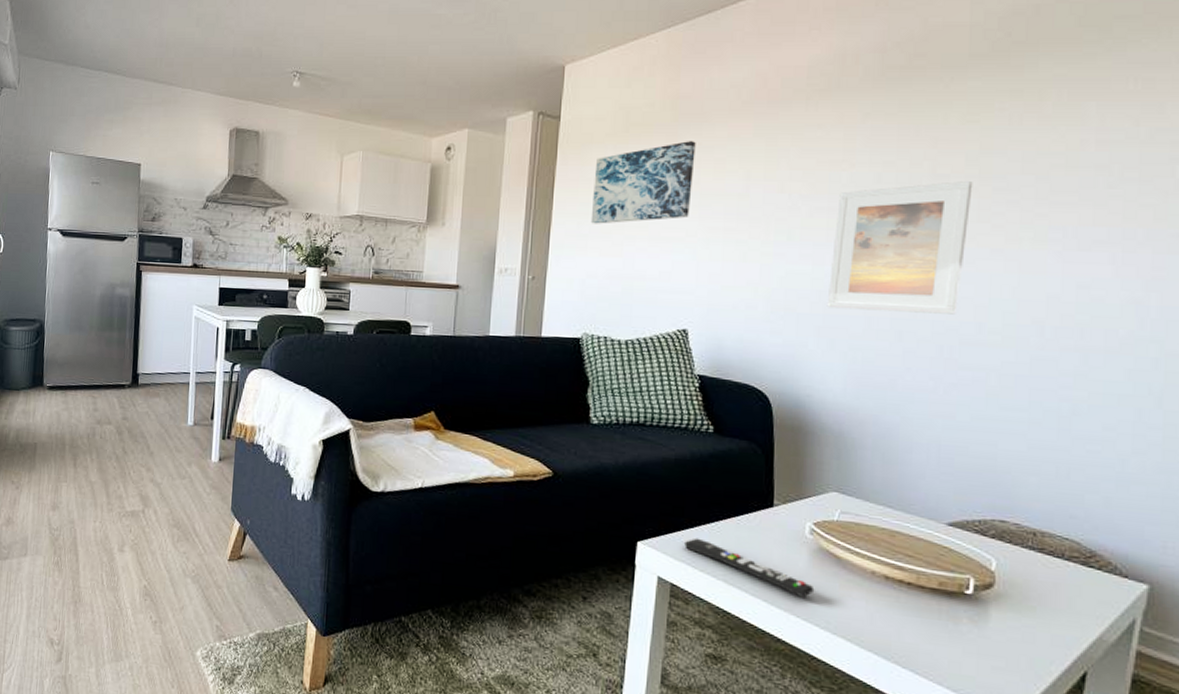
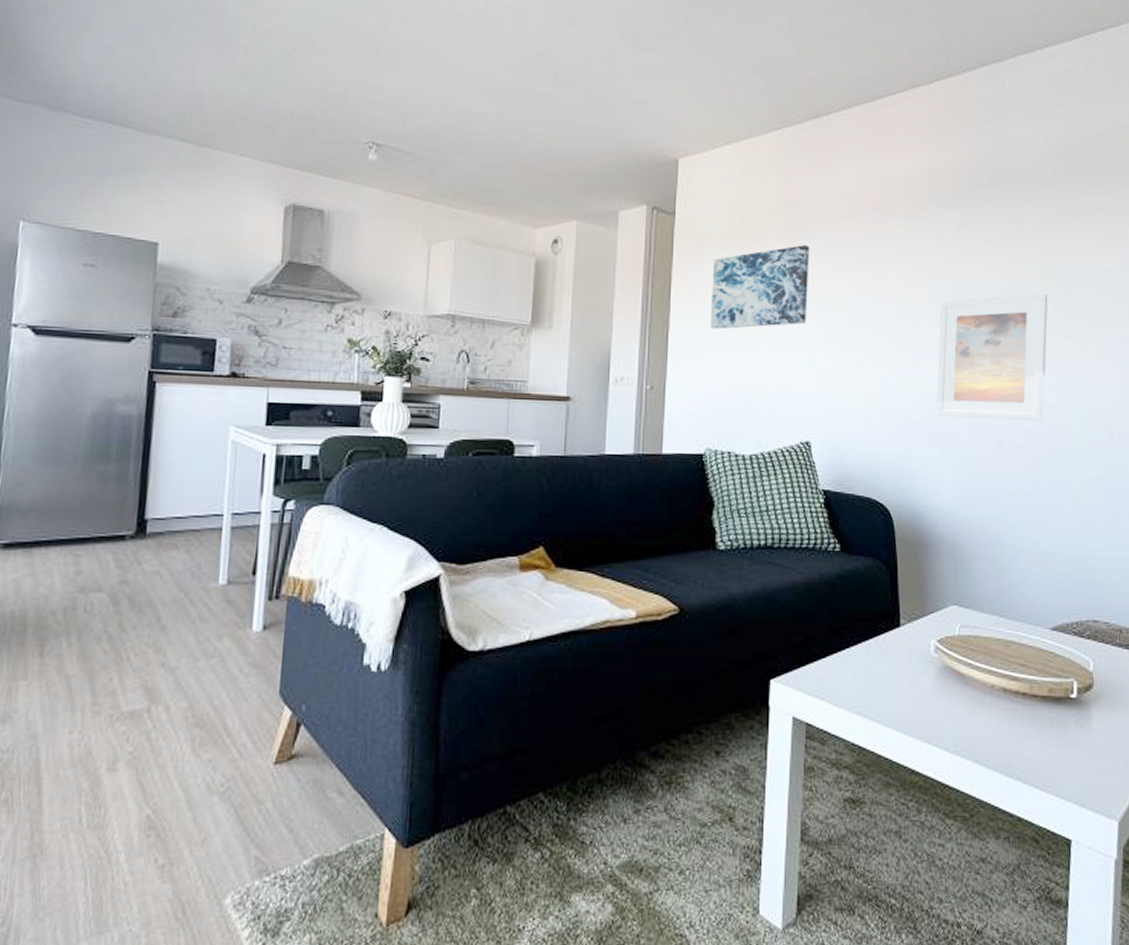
remote control: present [684,538,815,598] -> none [818,668,943,722]

